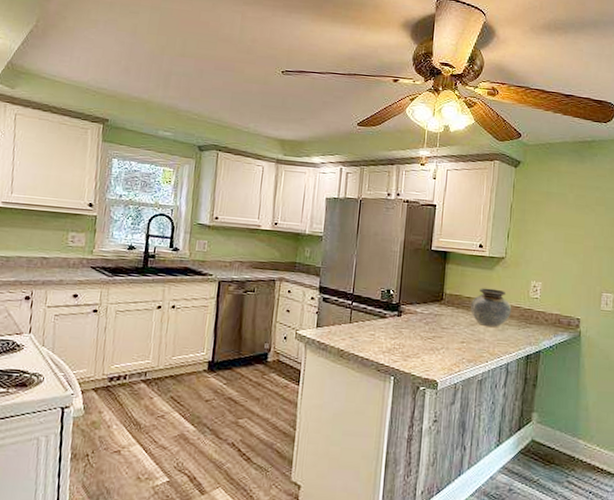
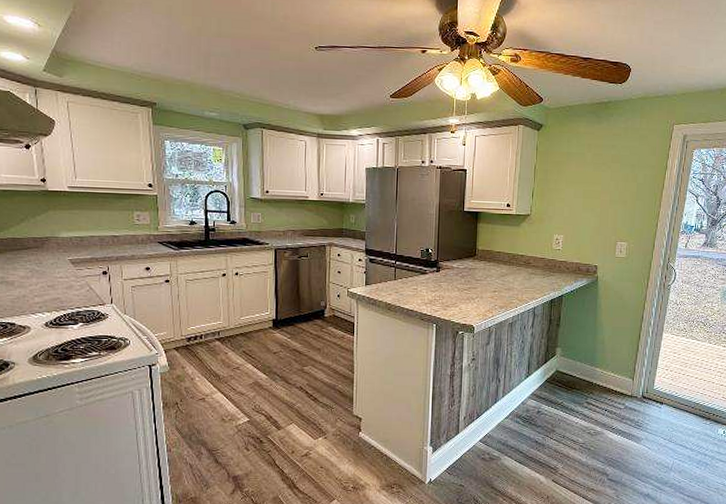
vase: present [470,288,512,328] -> none [500,243,537,278]

